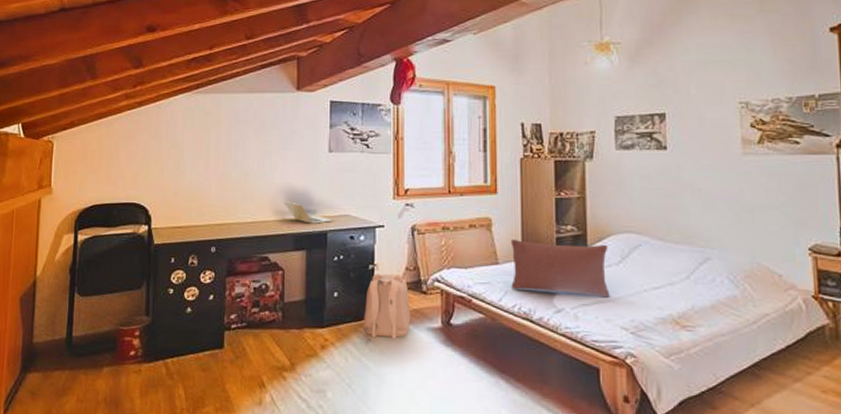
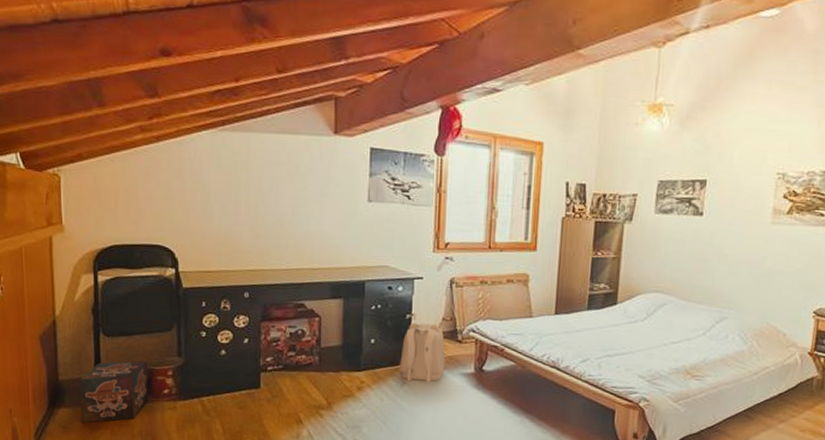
toy box: none [49,320,117,389] -> present [79,360,149,423]
laptop: present [284,201,332,224] -> none [321,250,371,274]
pillow: present [510,238,610,298] -> none [542,294,636,350]

